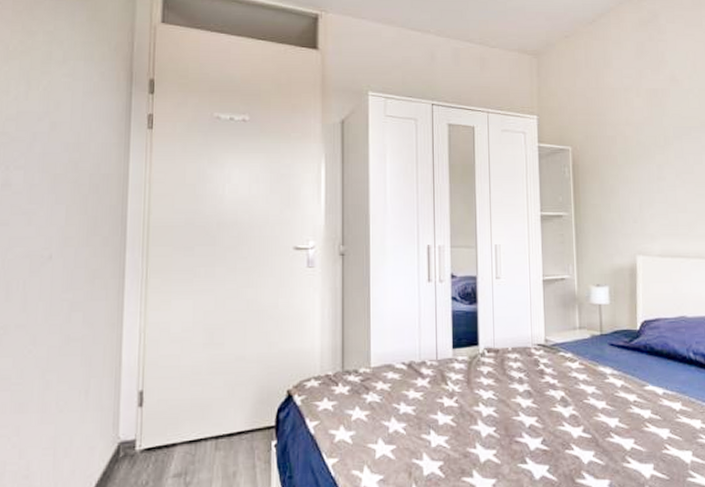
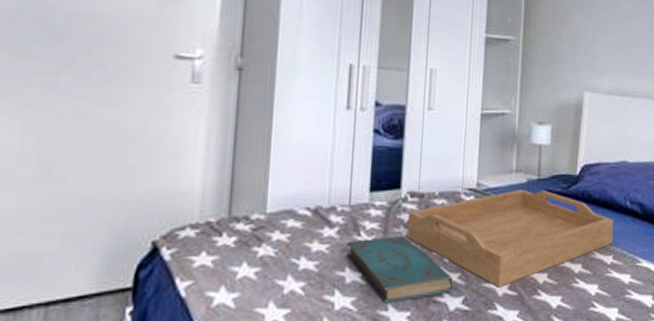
book: none [437,385,533,441] -> present [346,236,455,302]
serving tray: none [486,344,680,430] -> present [406,189,614,287]

